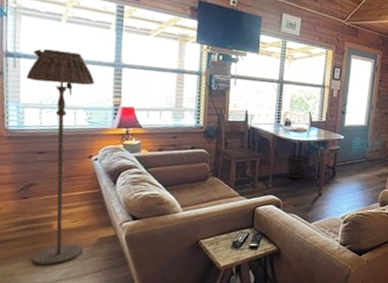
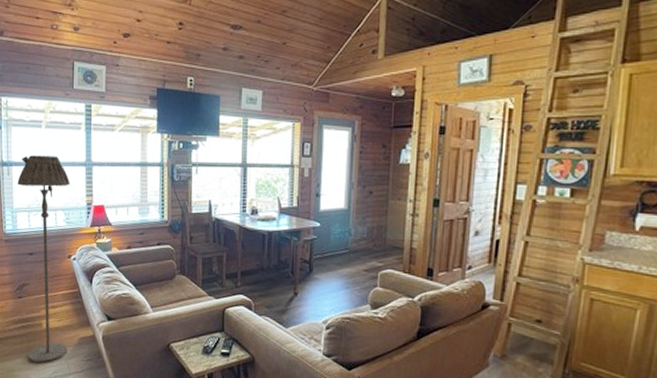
wastebasket: present [287,155,309,179] -> none [256,248,280,276]

